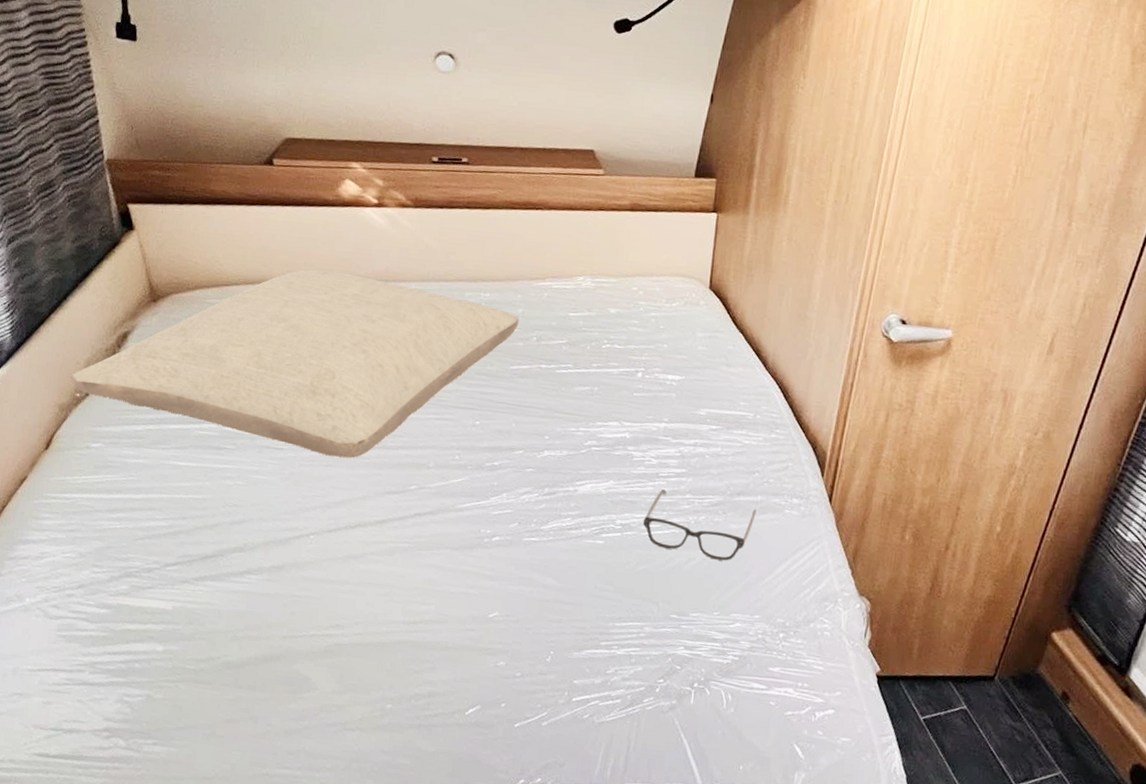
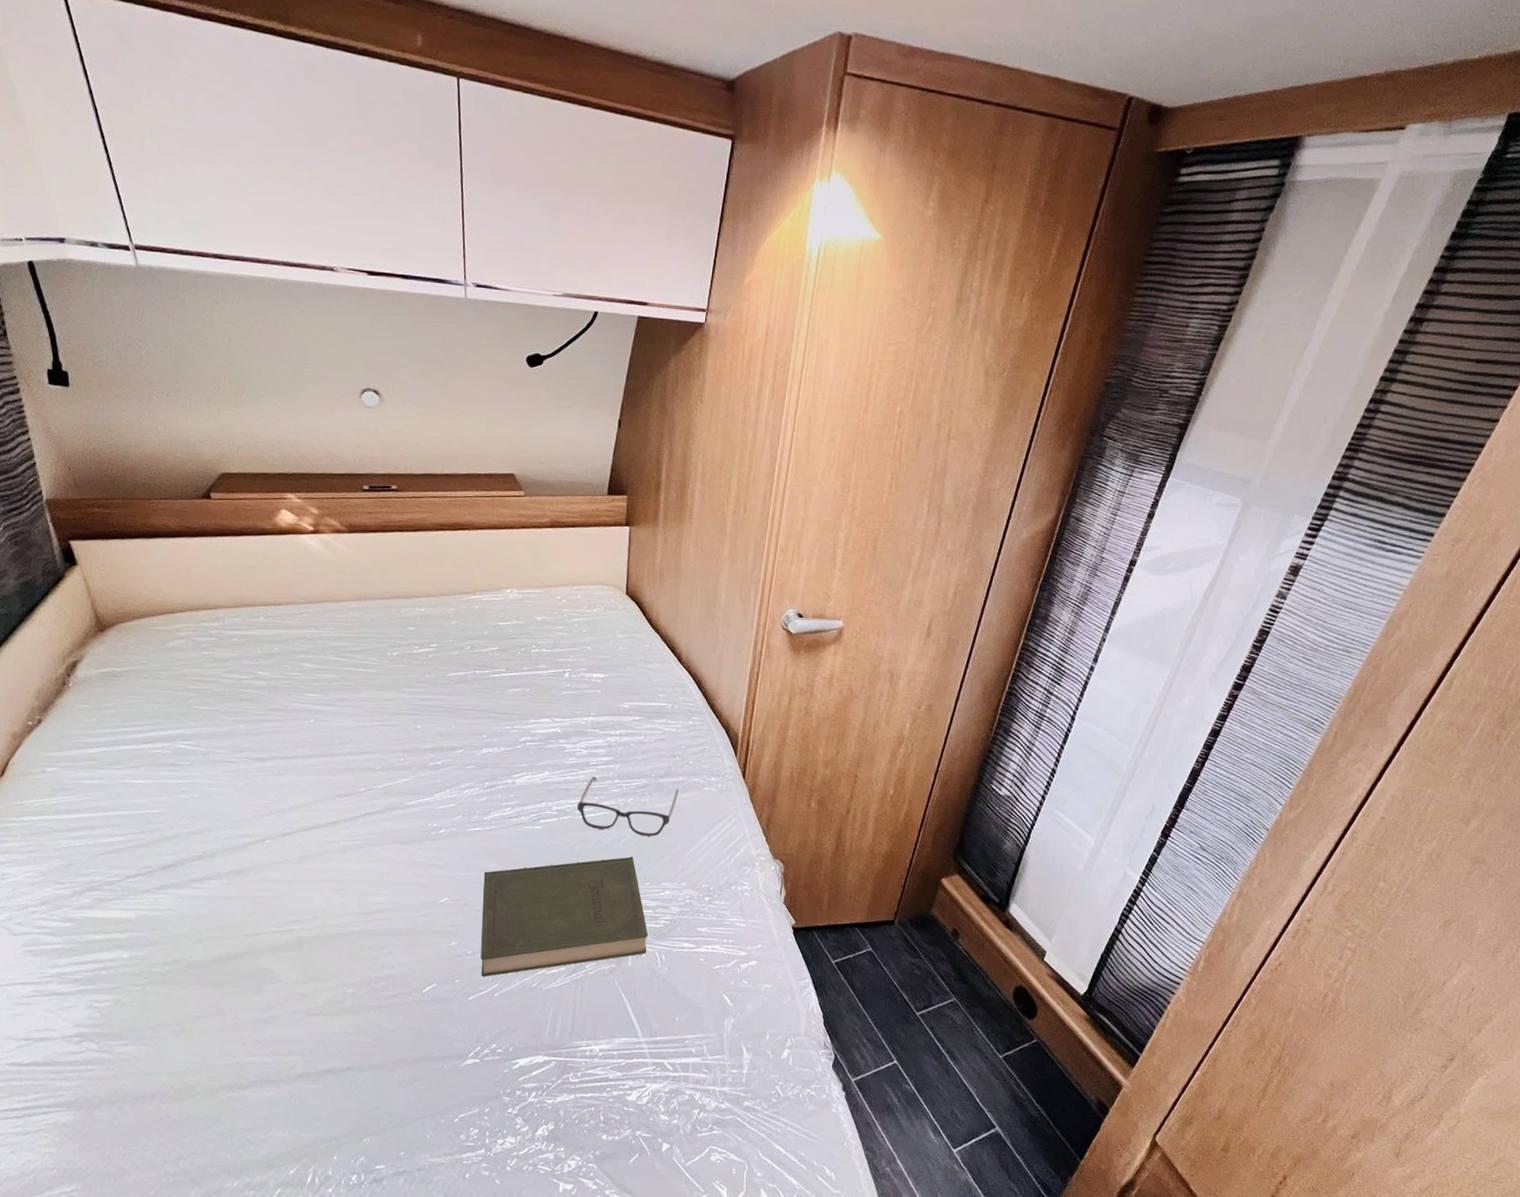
pillow: present [69,269,519,459] -> none [20,593,453,767]
book: none [529,581,714,703] -> present [481,856,648,977]

